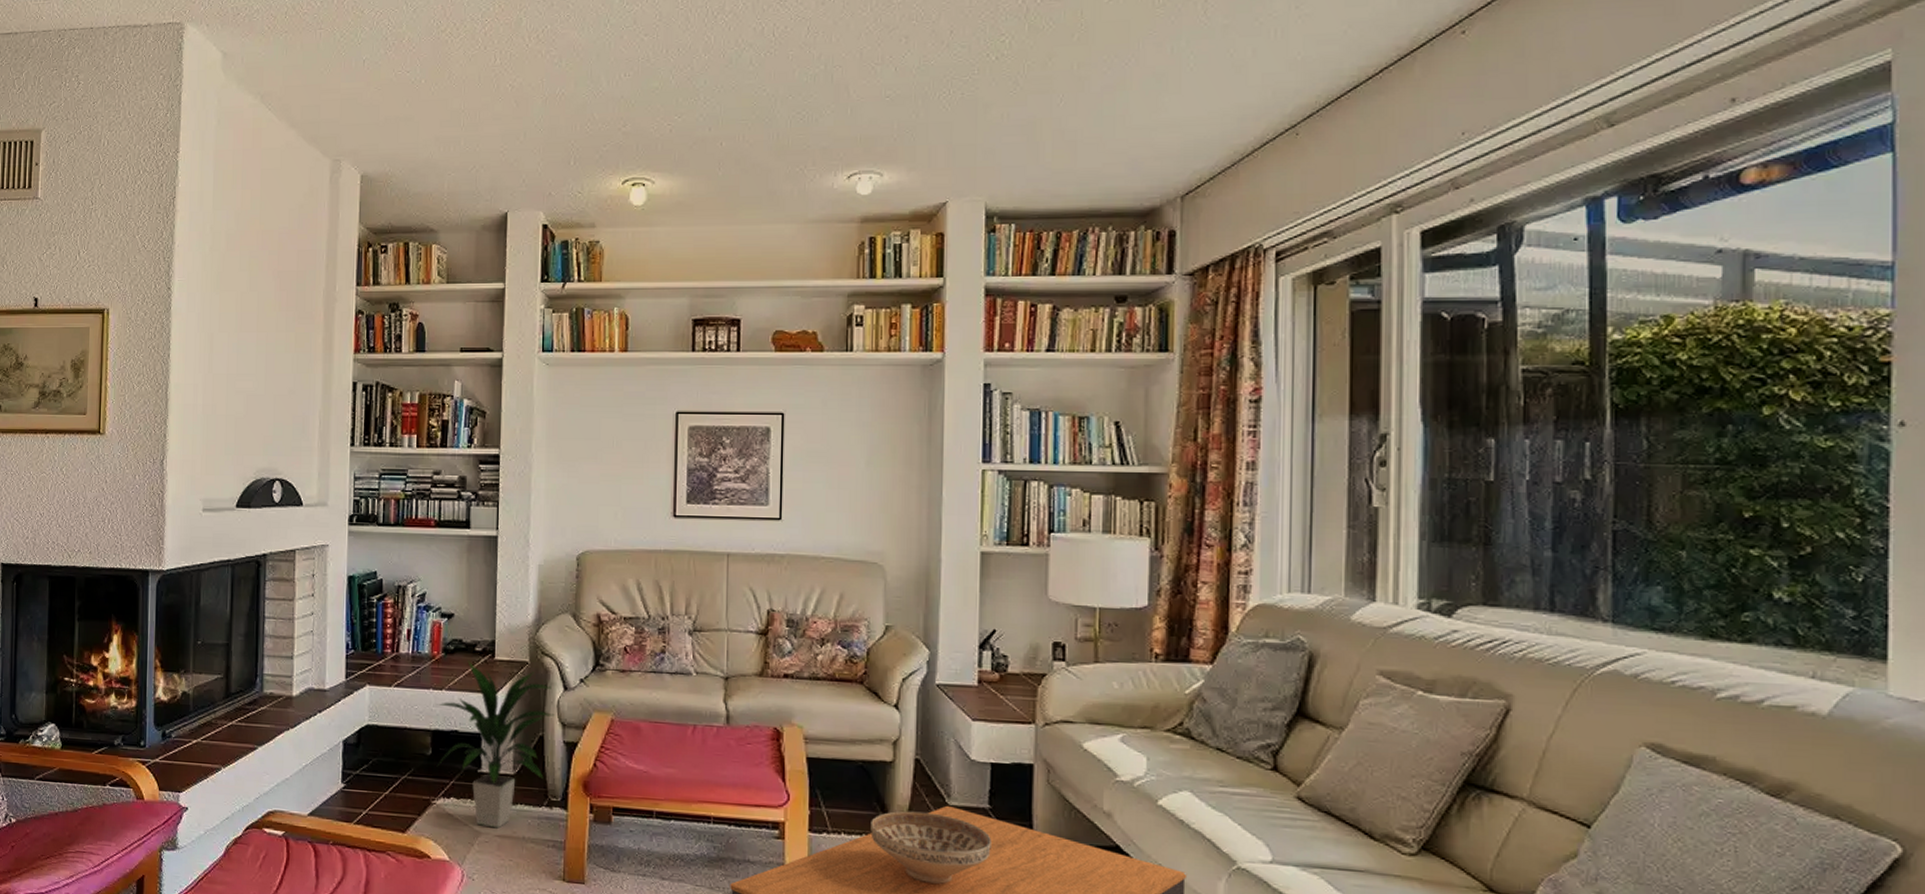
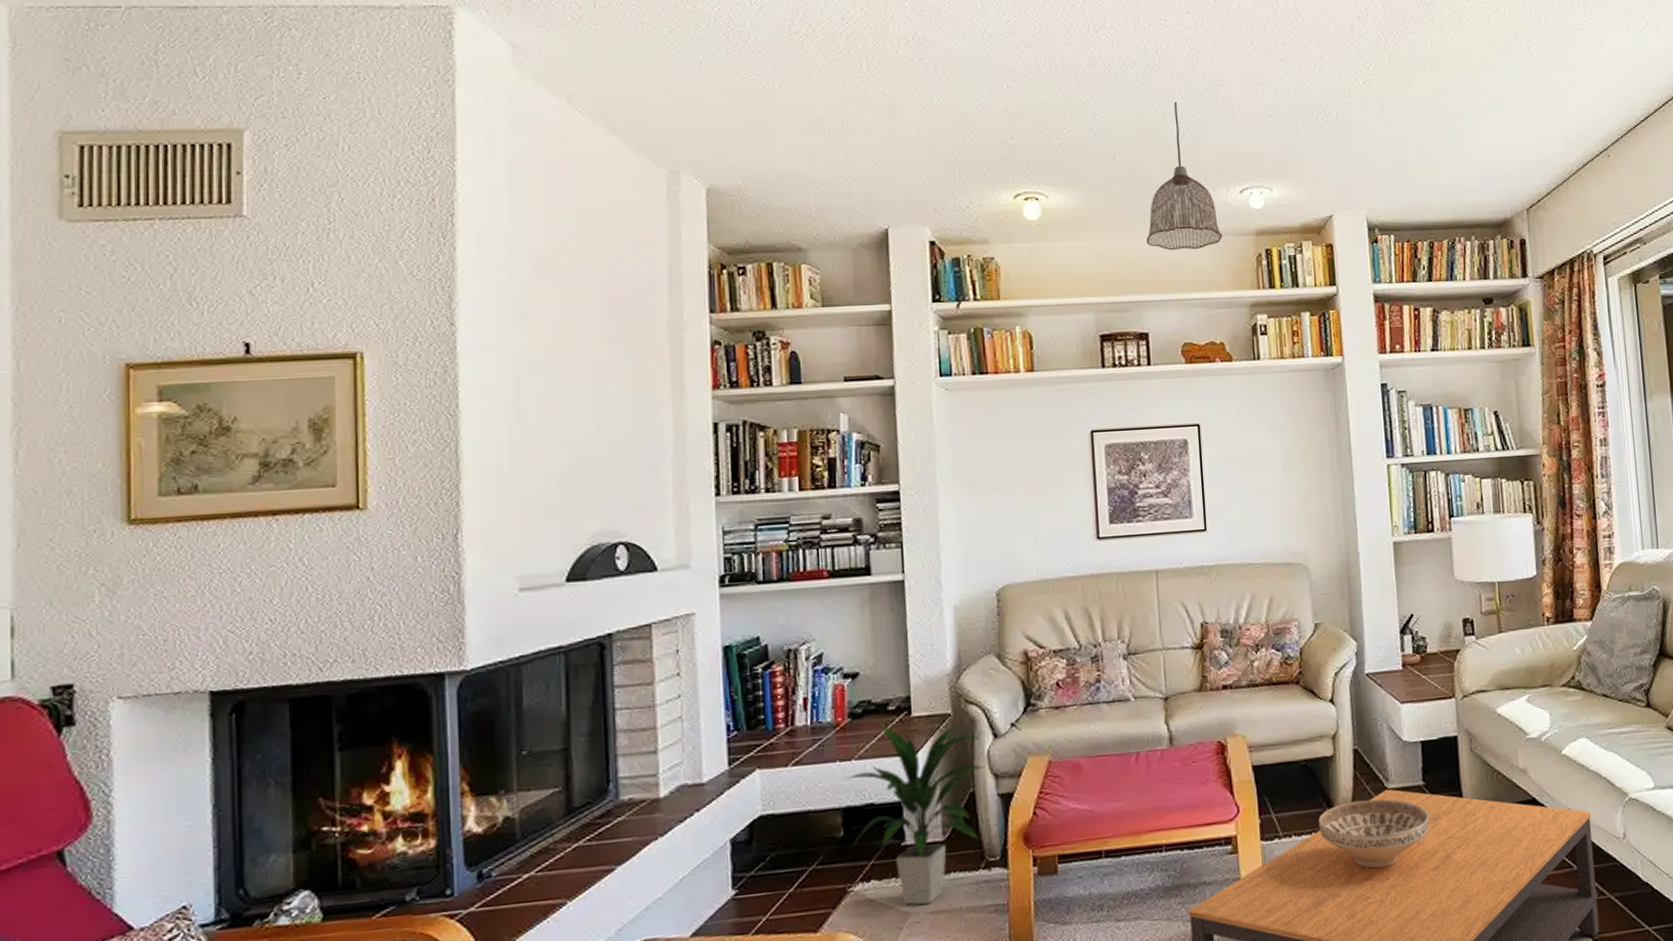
pendant lamp: none [746,84,825,236] -> present [1146,101,1223,250]

